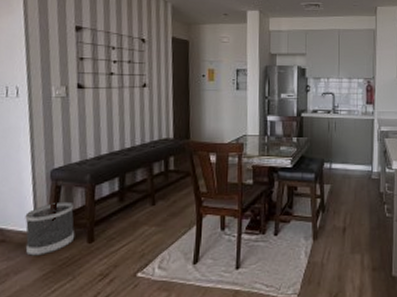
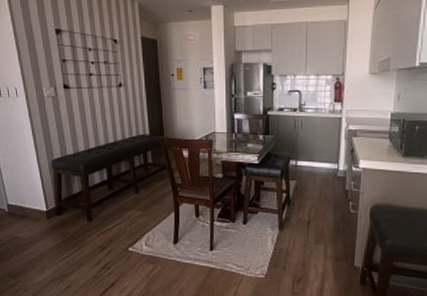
wastebasket: present [25,201,75,256] -> none [37,187,77,229]

